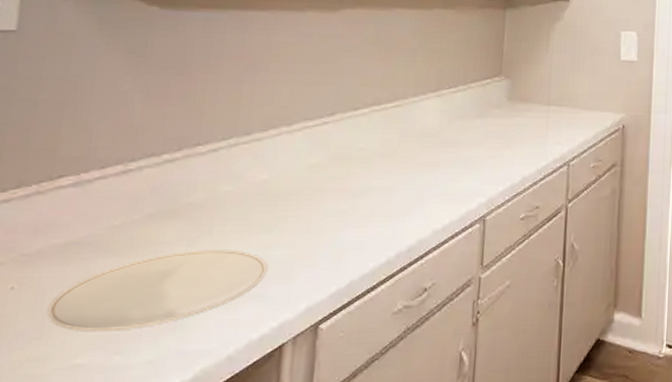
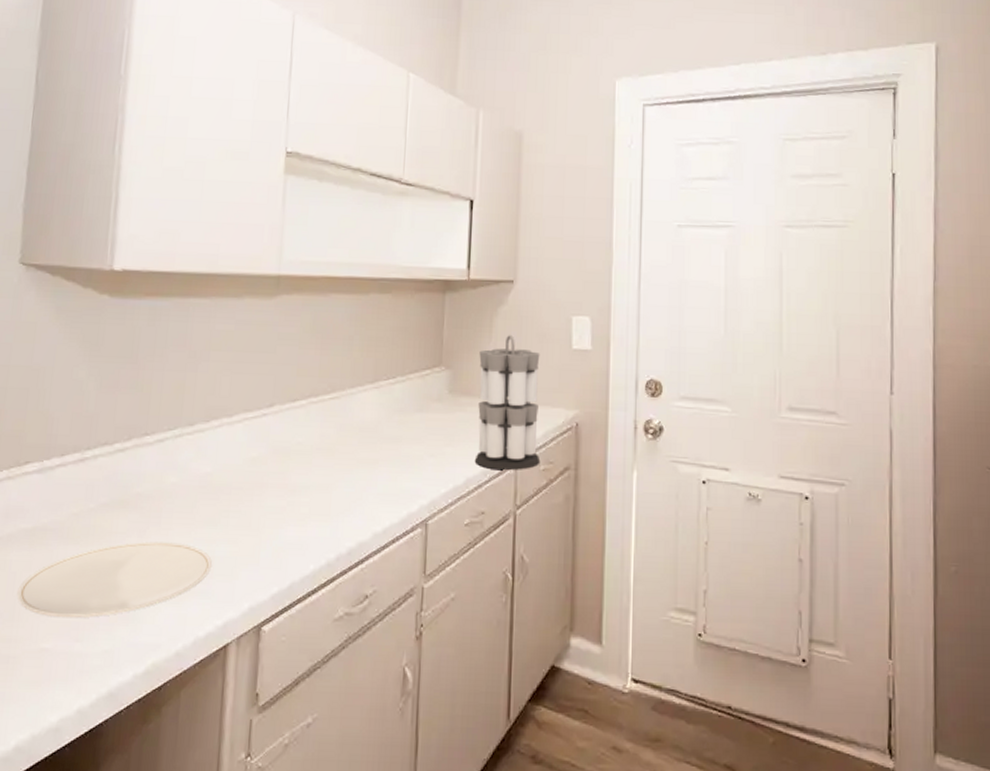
spice rack: none [530,47,592,169] -> present [474,334,541,471]

